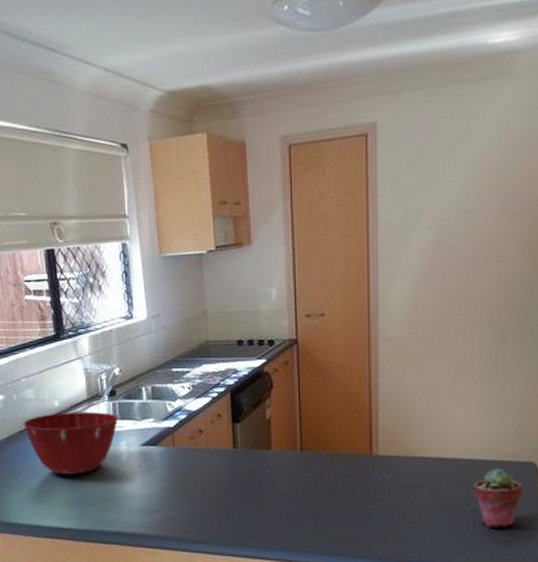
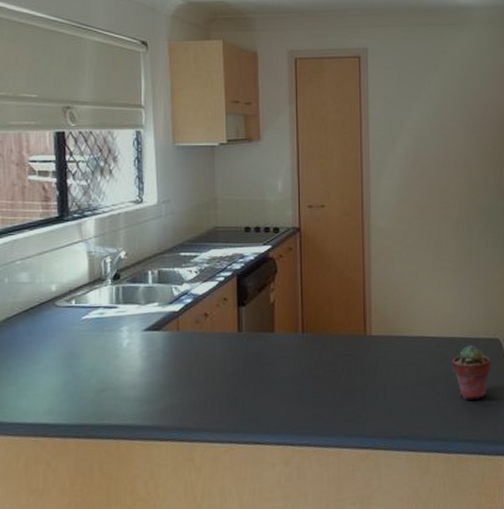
mixing bowl: present [23,411,119,475] -> none [13,295,122,365]

